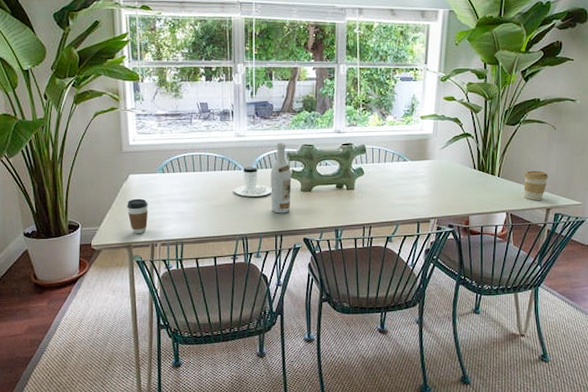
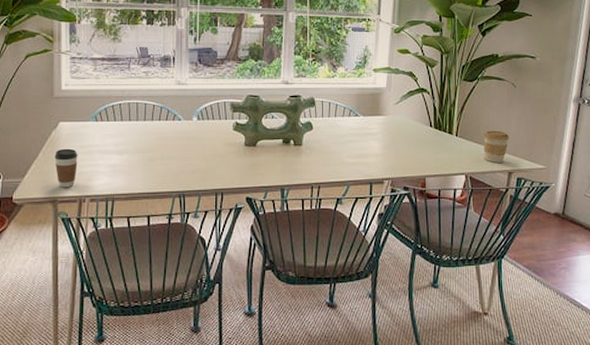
coffee cup: present [234,166,272,197] -> none [172,117,213,150]
wine bottle: present [270,142,292,214] -> none [212,92,235,169]

